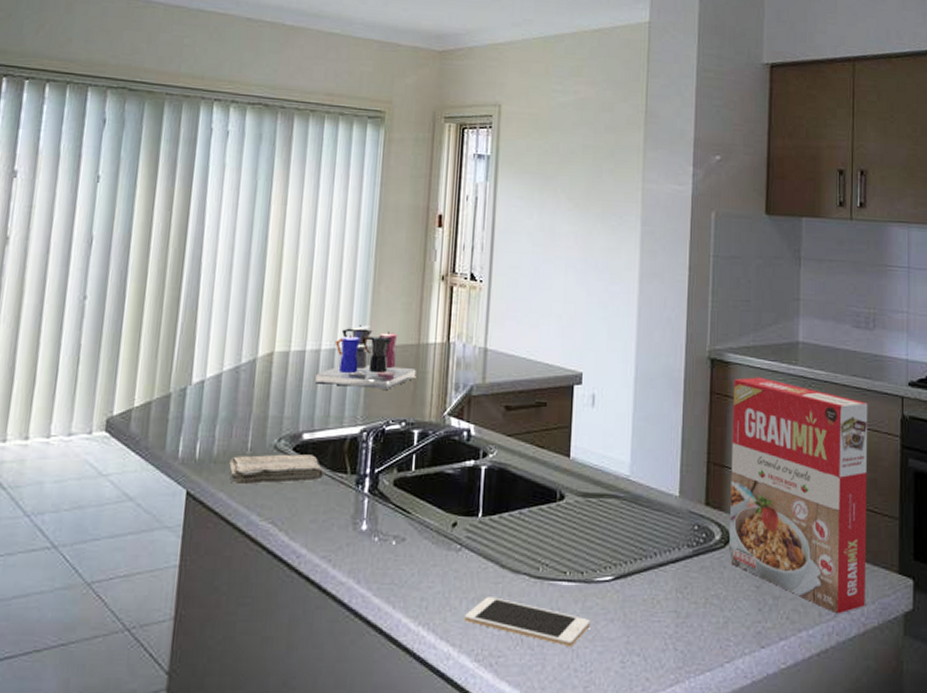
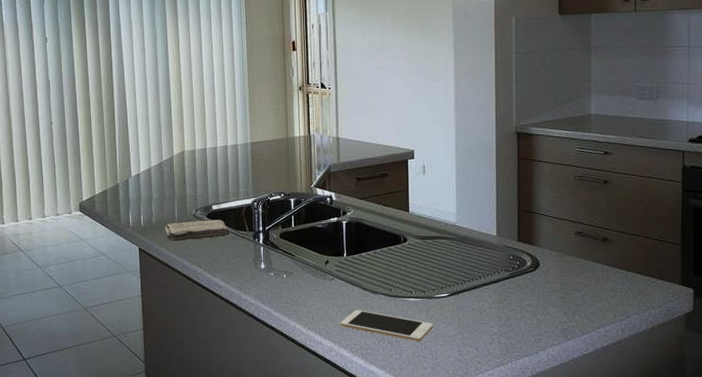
coffee maker: present [315,324,416,389] -> none [216,127,288,172]
cereal box: present [729,377,868,614] -> none [536,144,653,316]

